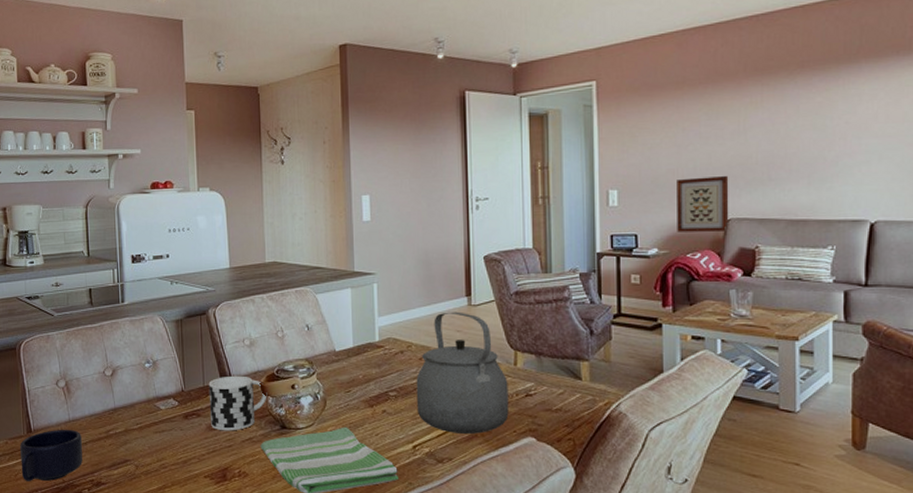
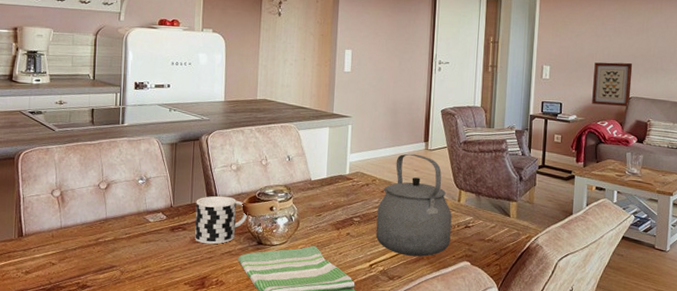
mug: present [20,429,82,481] -> none [9,235,72,282]

